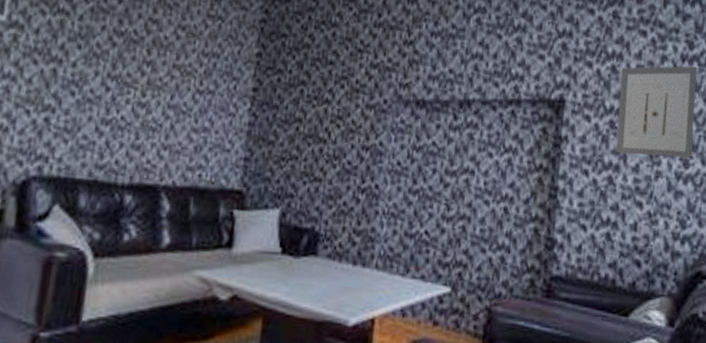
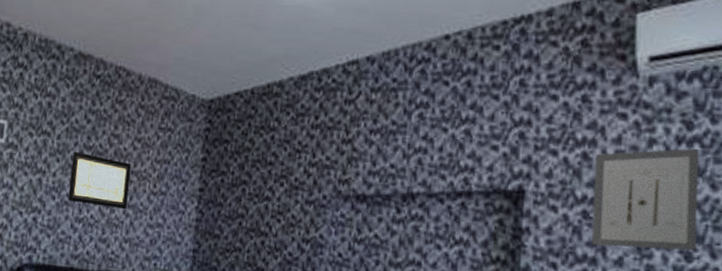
wall art: none [91,36,173,111] -> present [68,151,131,210]

